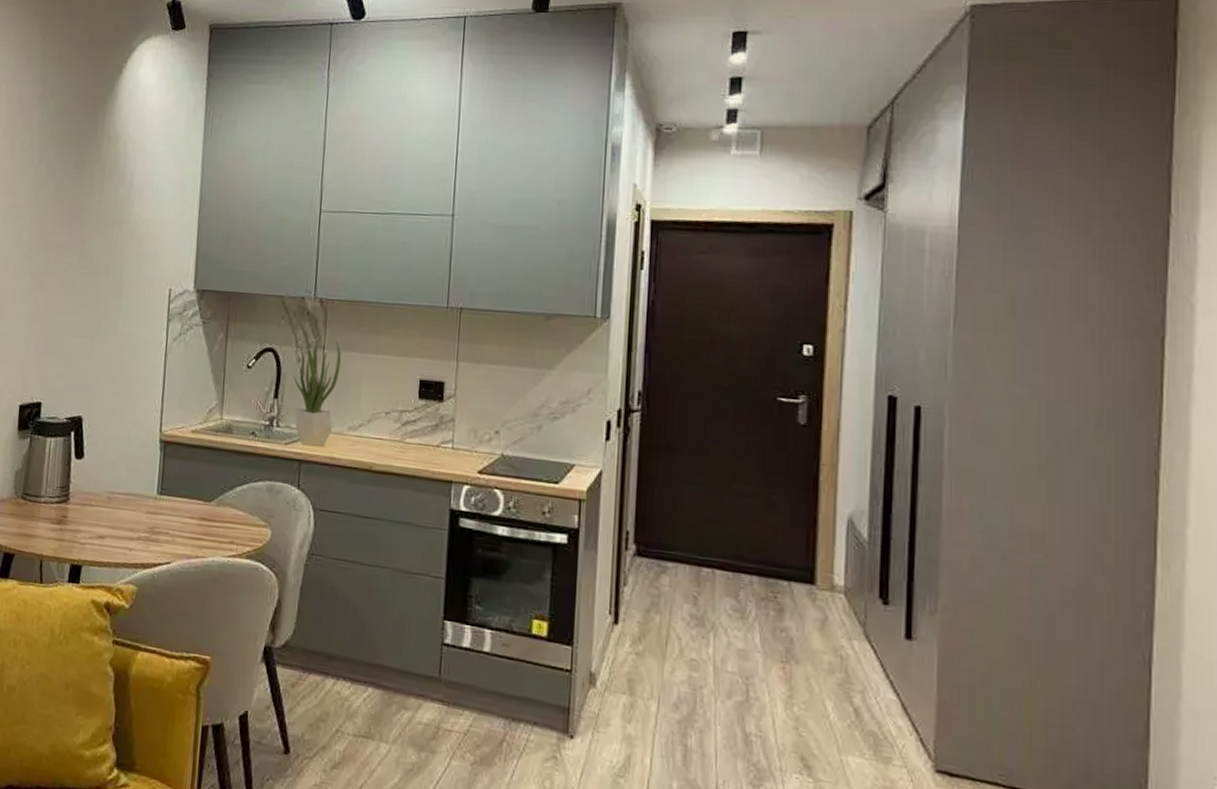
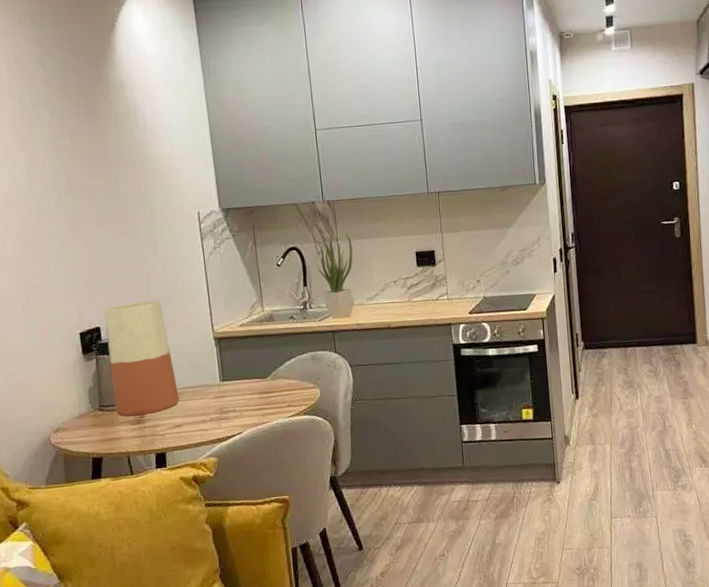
vase: none [38,380,111,516] -> present [104,300,180,417]

